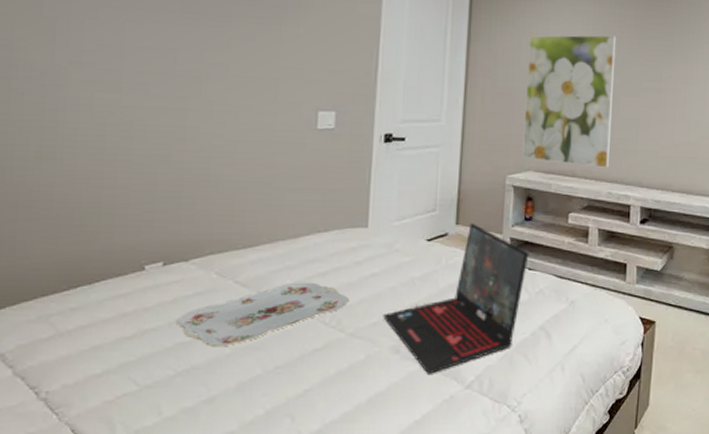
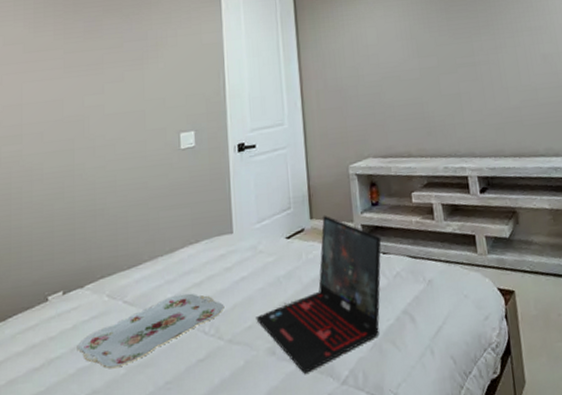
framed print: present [522,35,617,168] -> none [349,22,441,147]

